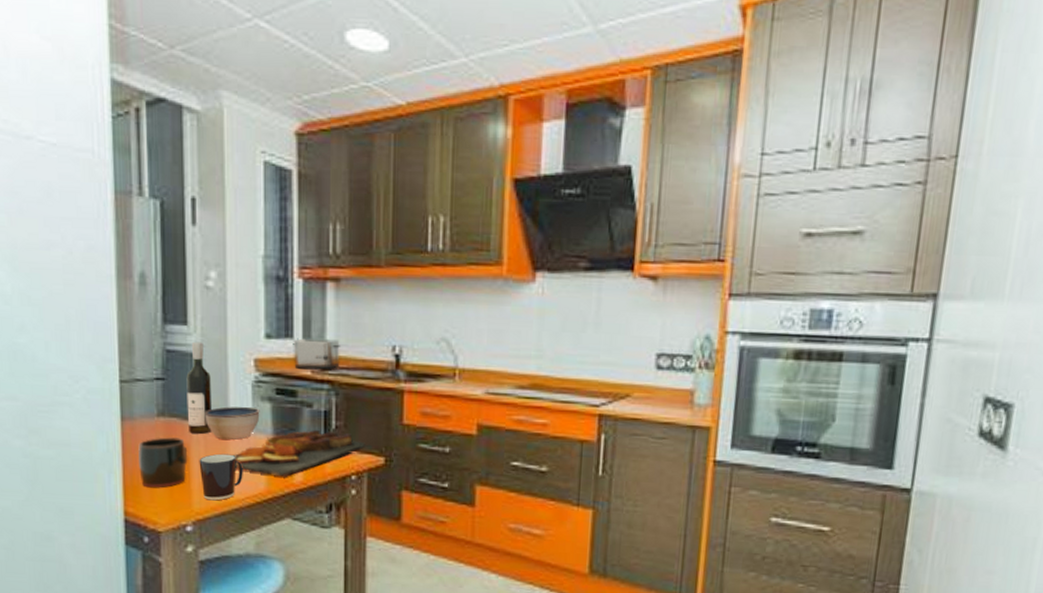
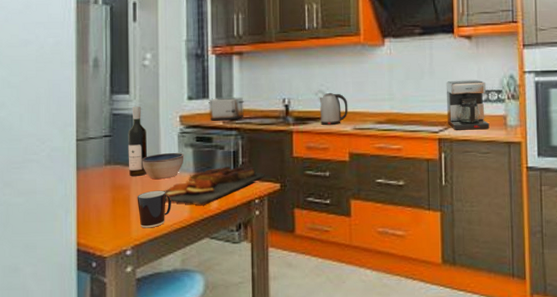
mug: present [138,437,188,488] -> none [90,180,128,222]
kettle: none [441,341,480,386] -> present [319,92,348,125]
coffee maker: none [613,337,670,407] -> present [446,80,490,130]

